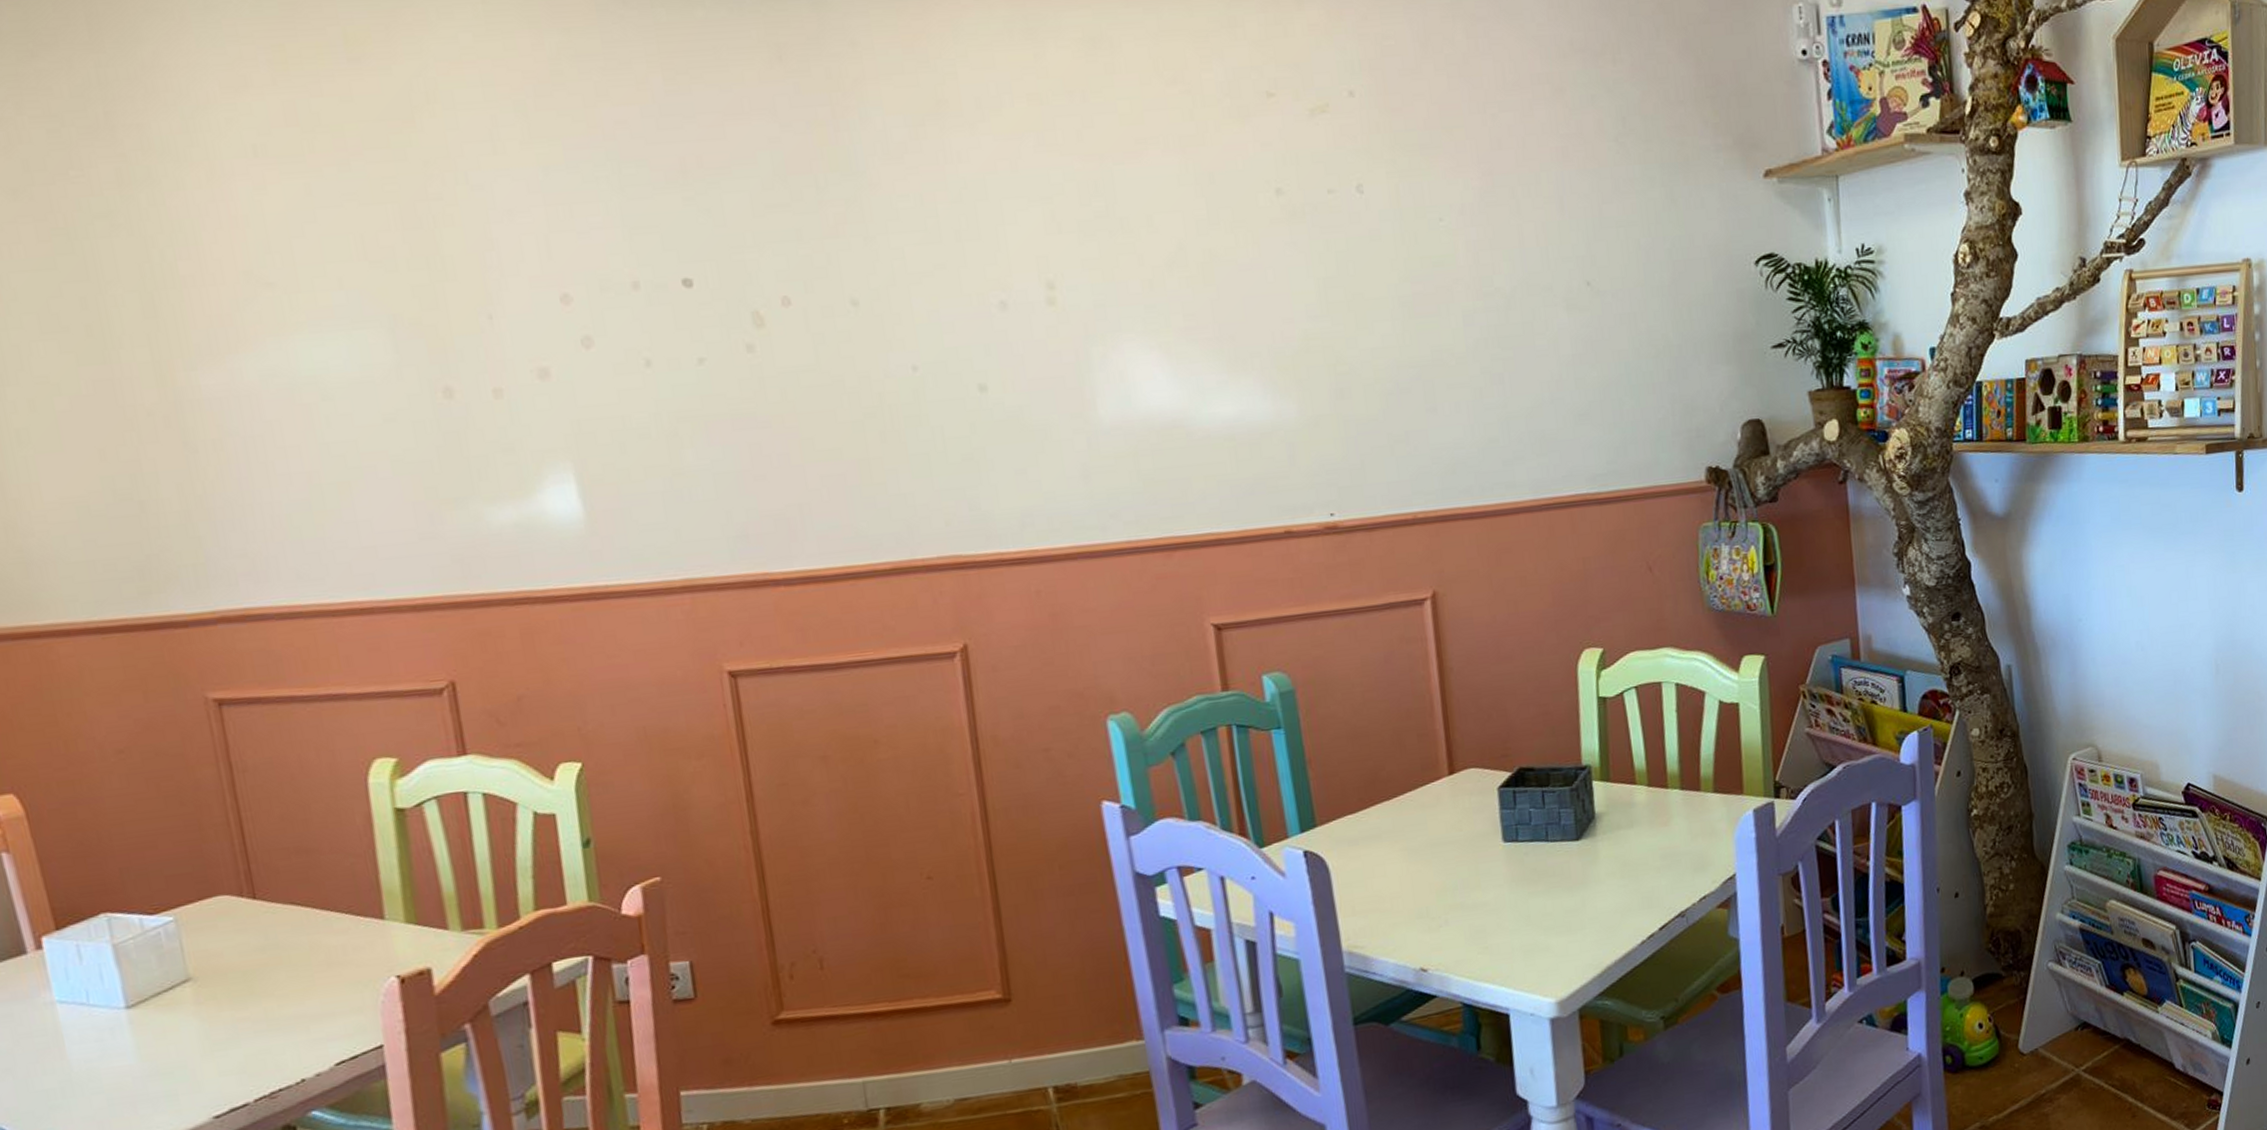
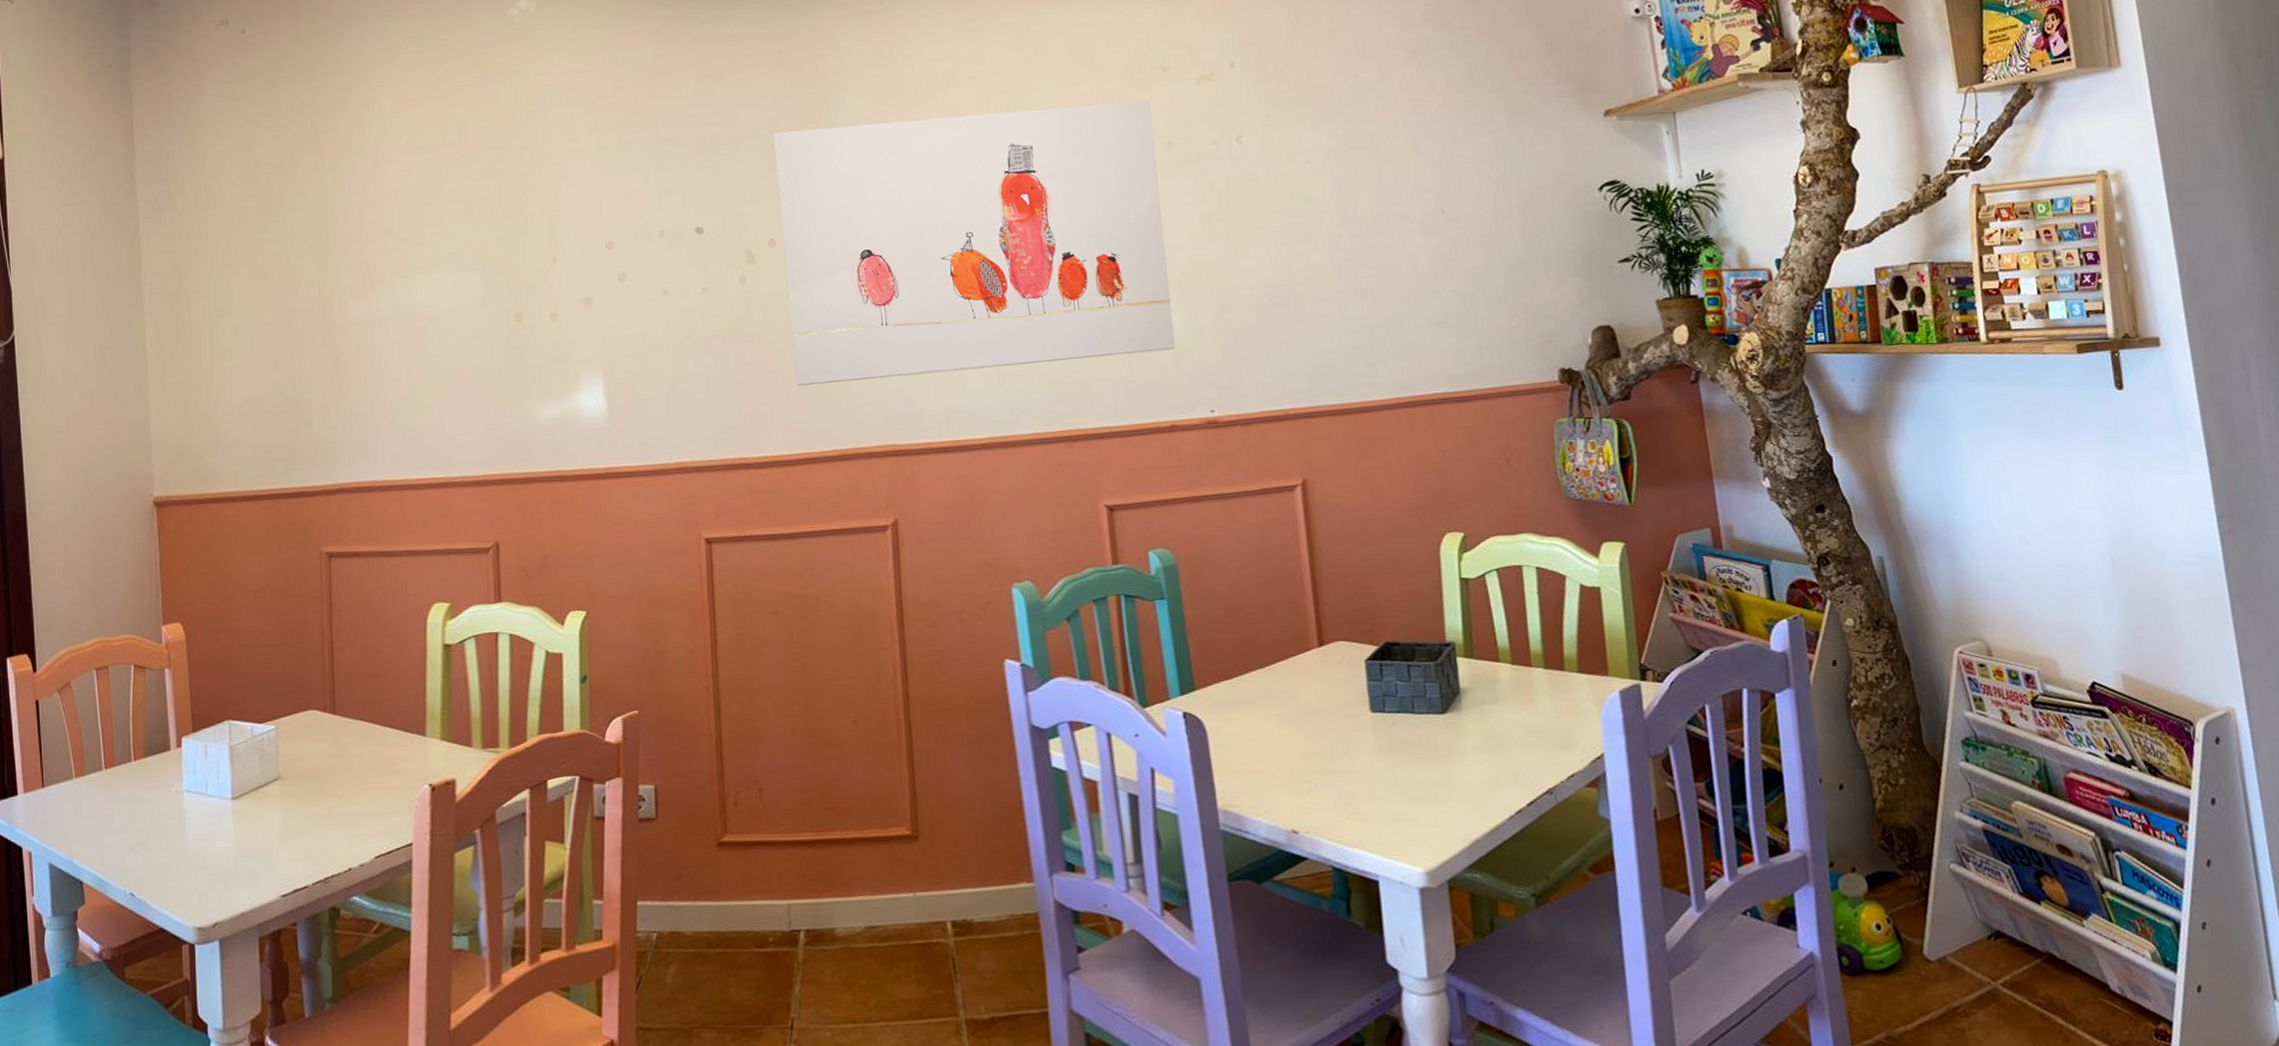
wall art: none [777,133,1289,484] -> present [773,100,1176,386]

